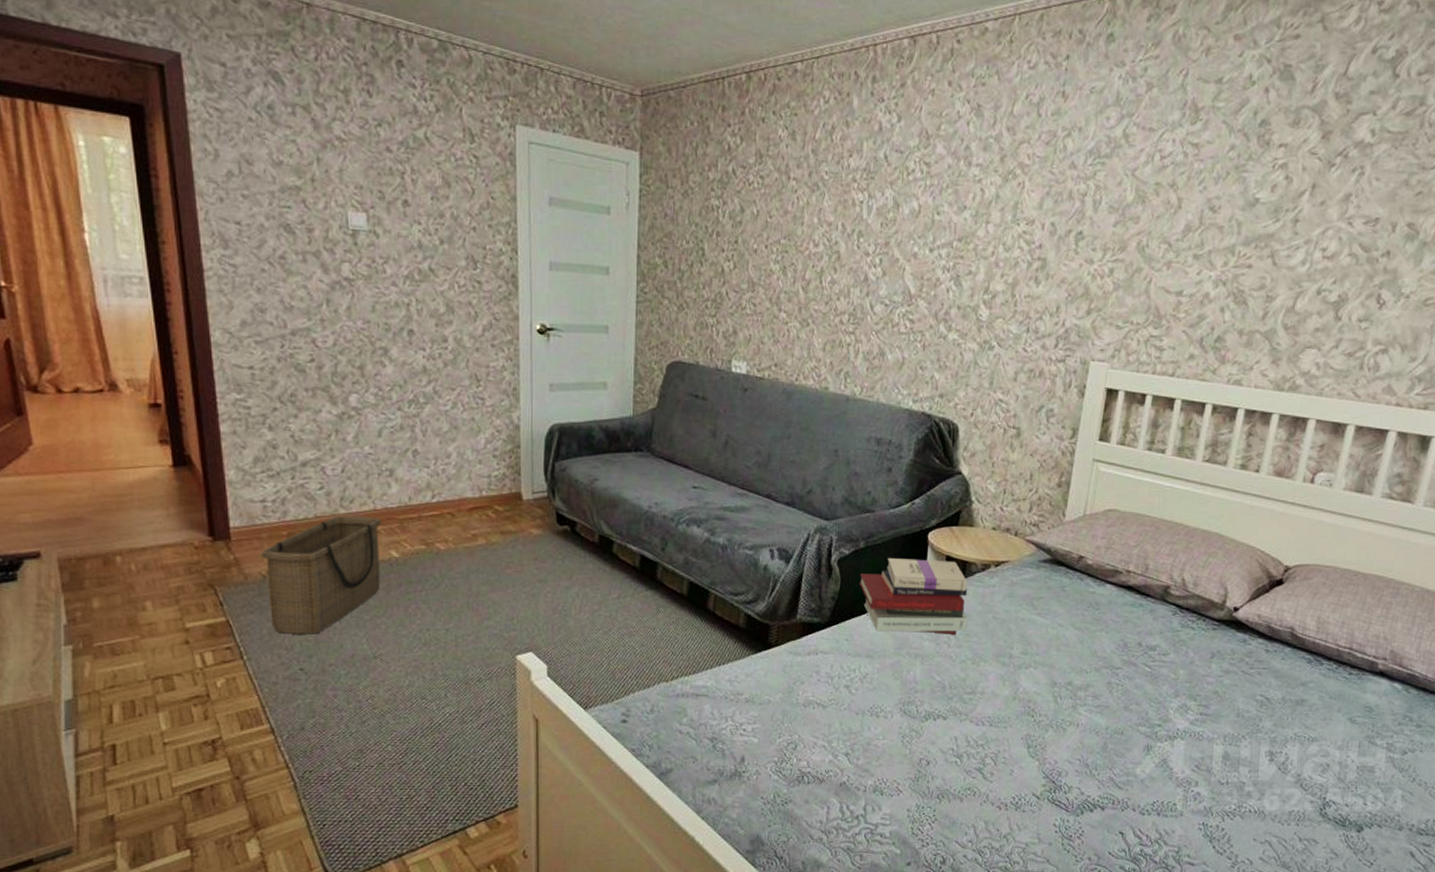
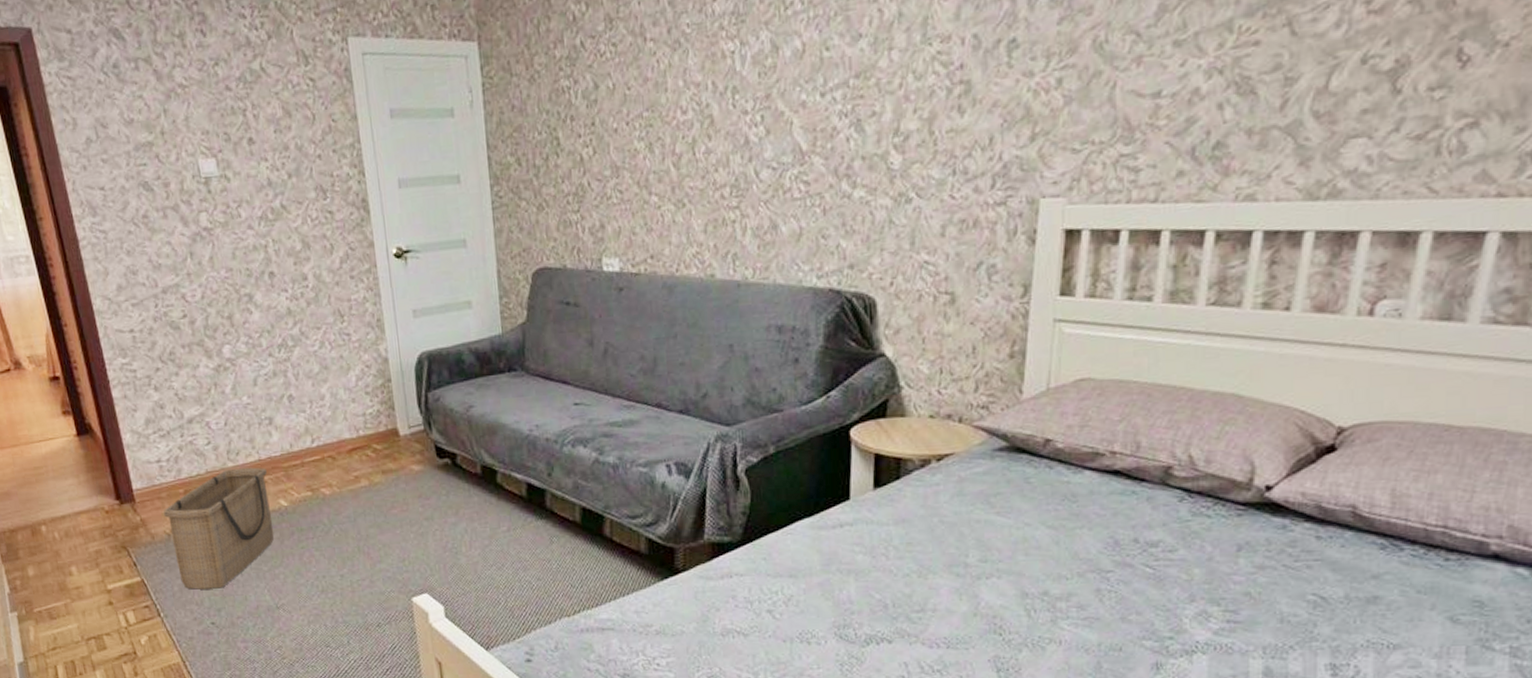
books: present [859,558,968,635] -> none [772,459,908,547]

